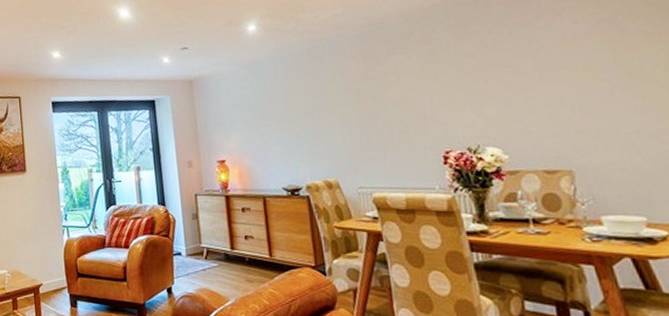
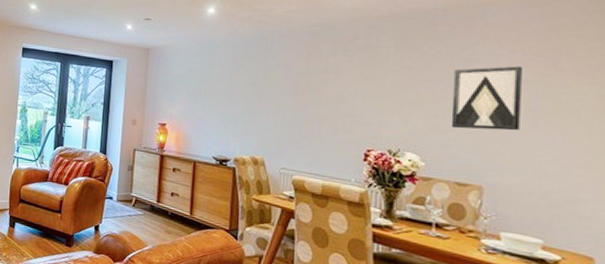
wall art: none [518,35,598,113] -> present [451,66,522,131]

